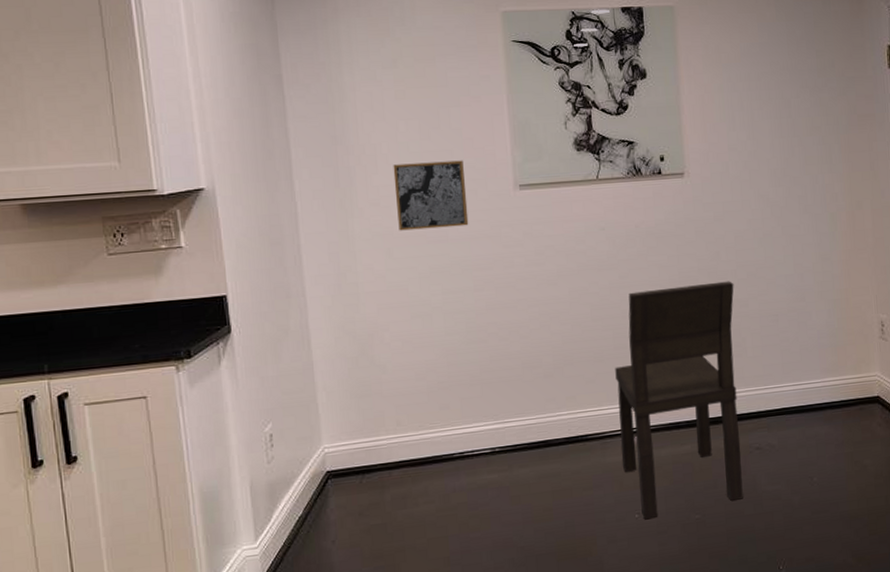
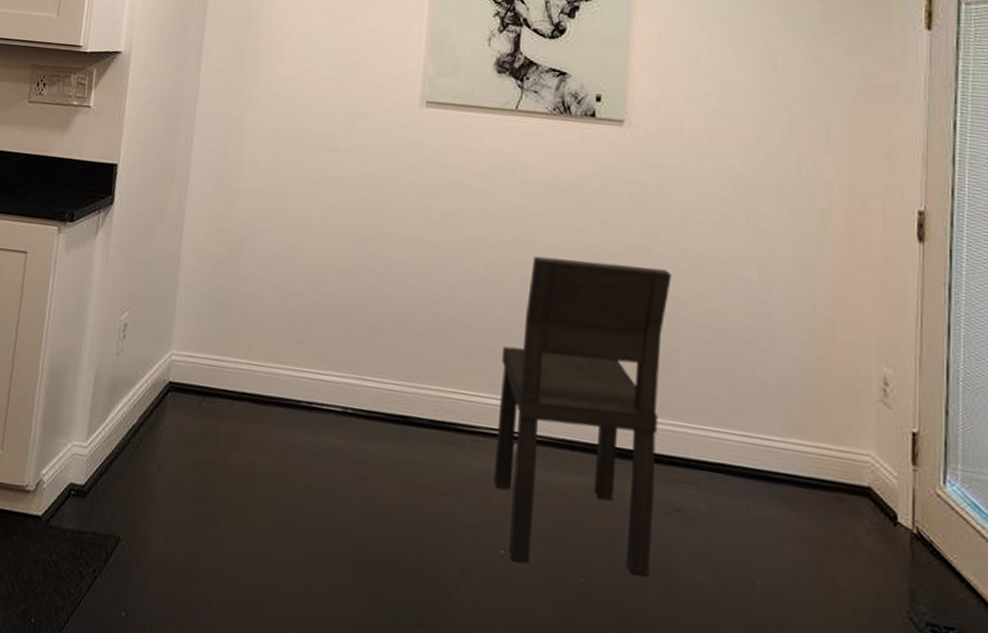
wall art: present [393,160,469,231] -> none [291,57,371,137]

